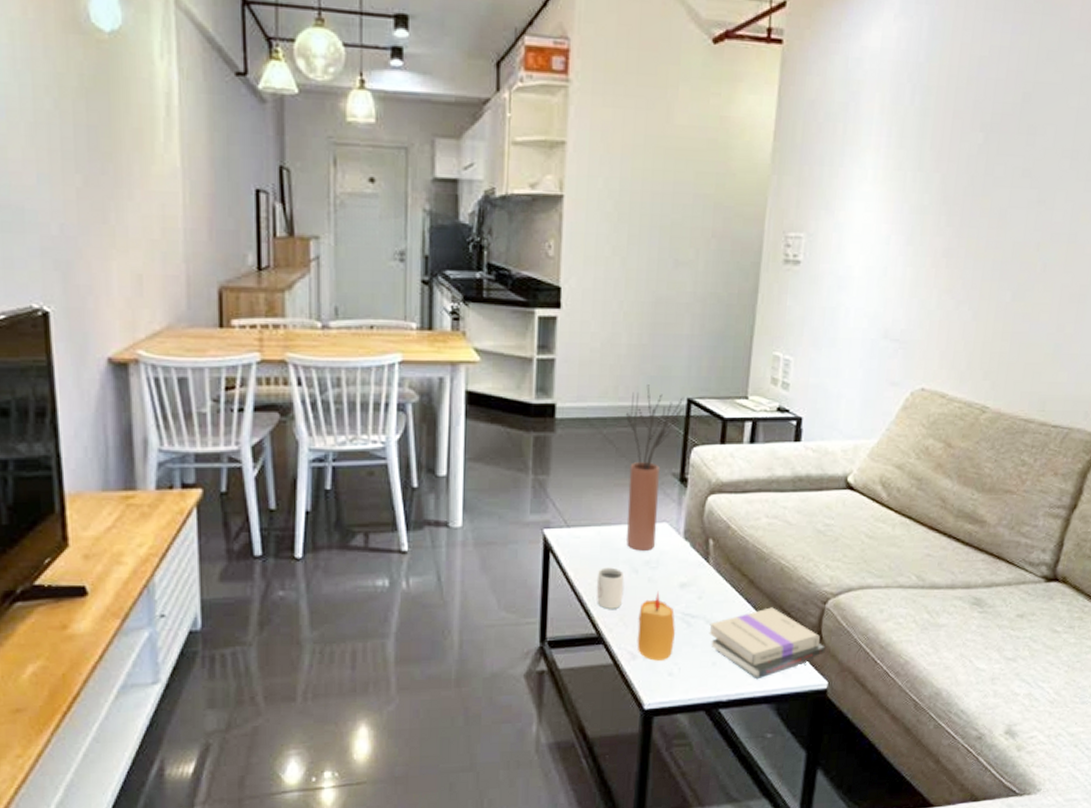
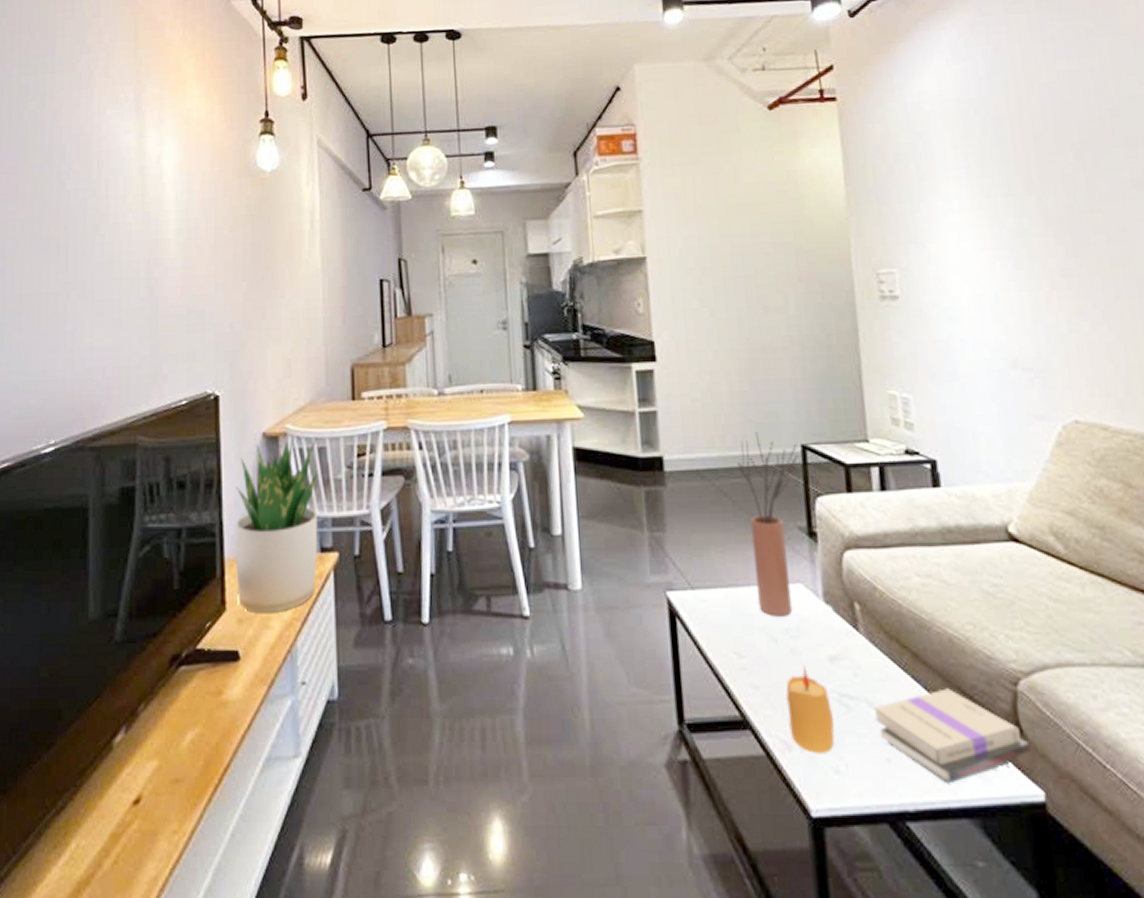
planter: none [75,364,179,550] -> present [235,436,318,614]
mug: present [596,567,625,609] -> none [731,636,766,686]

